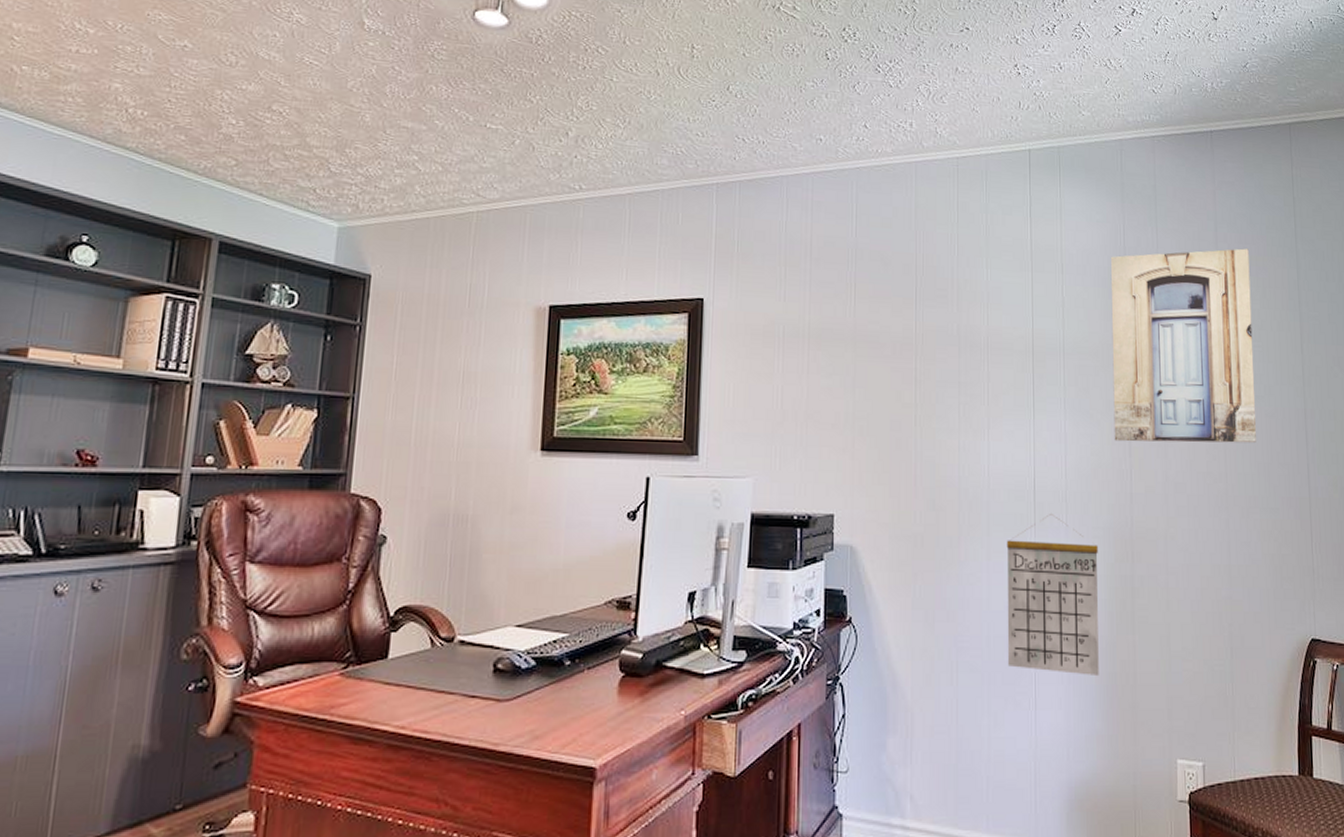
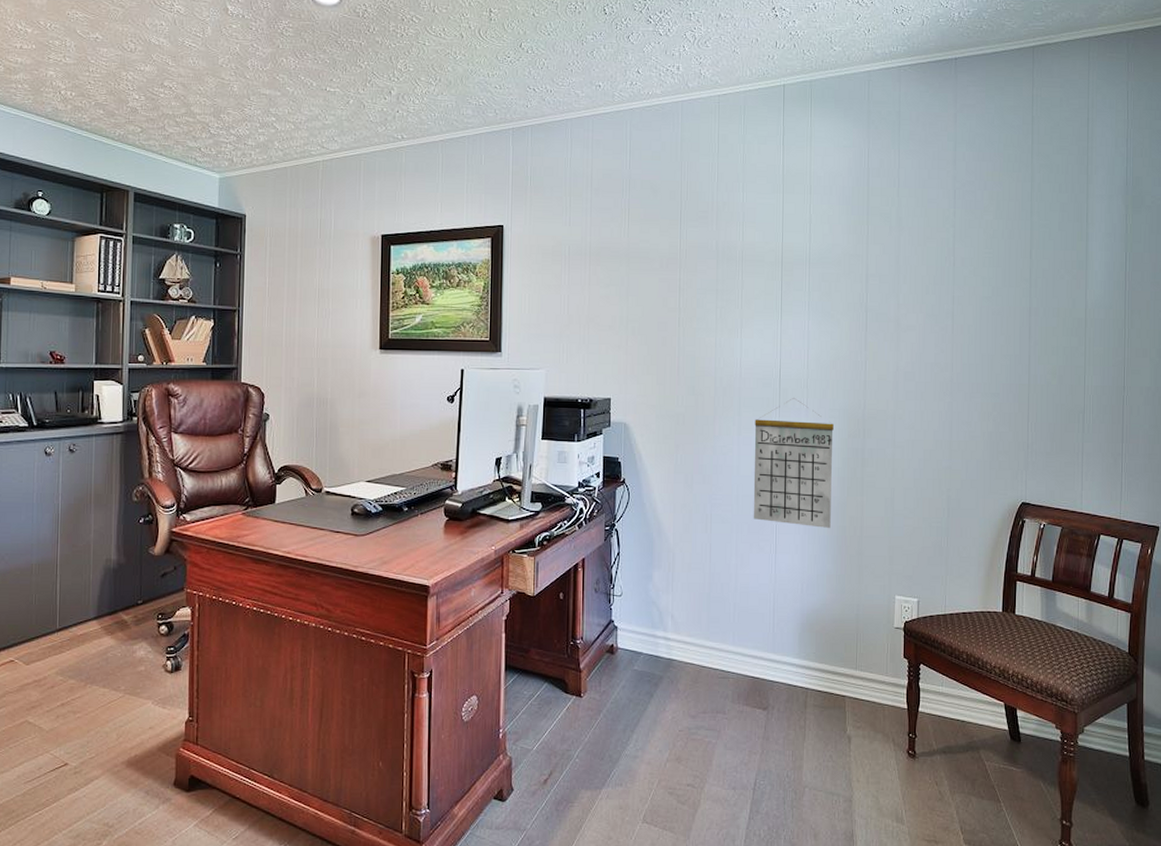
wall art: present [1110,248,1257,444] -> none [852,165,985,338]

